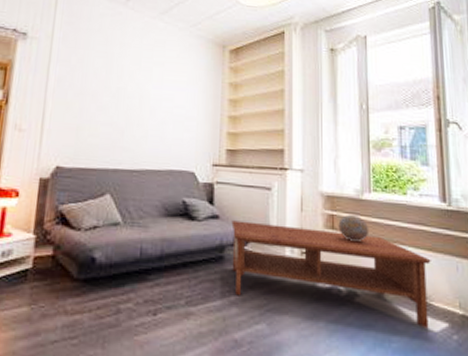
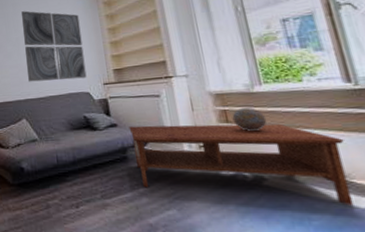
wall art: none [123,55,199,154] -> present [21,11,87,82]

